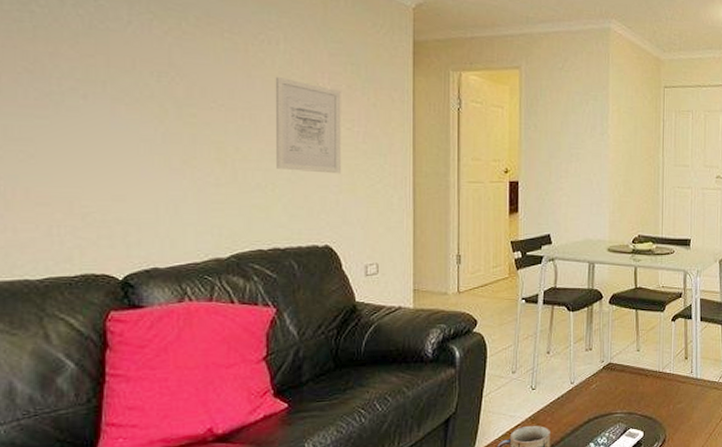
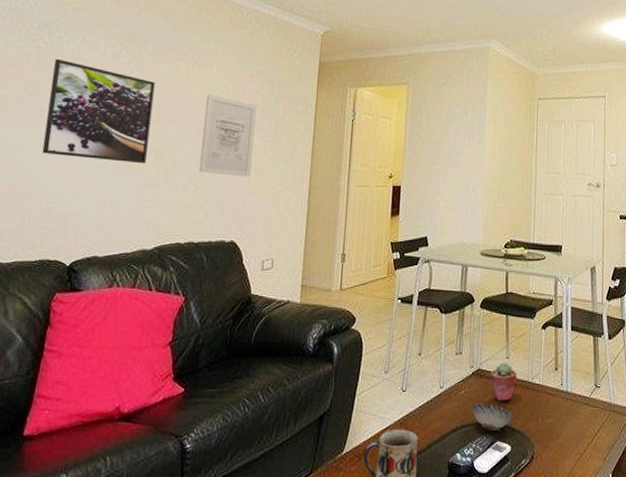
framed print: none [60,27,206,160] -> present [42,58,156,164]
bowl: none [603,394,646,420] -> present [471,403,514,432]
potted succulent: none [621,355,648,392] -> present [490,362,517,402]

